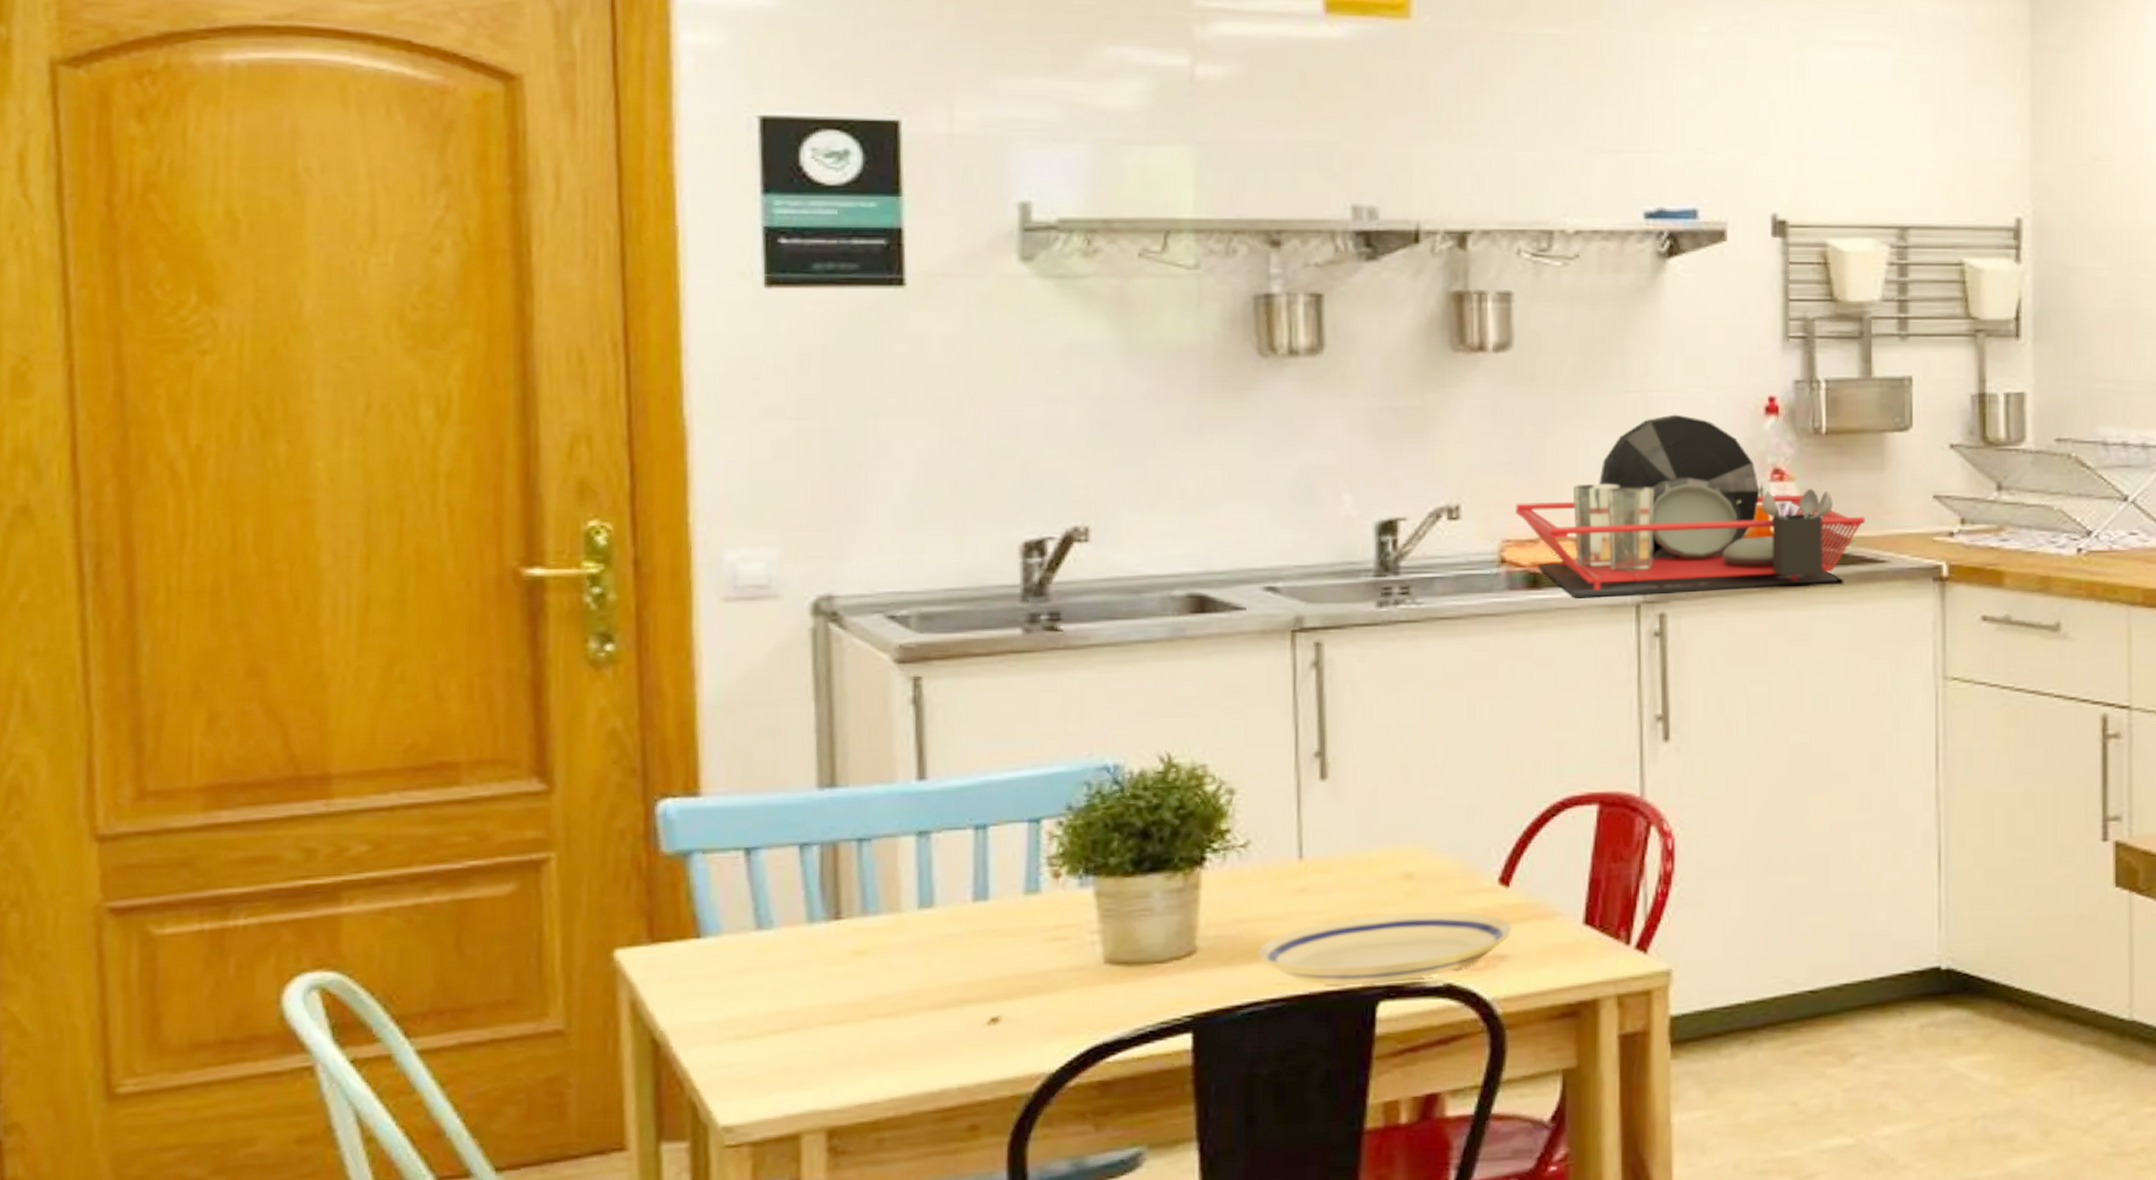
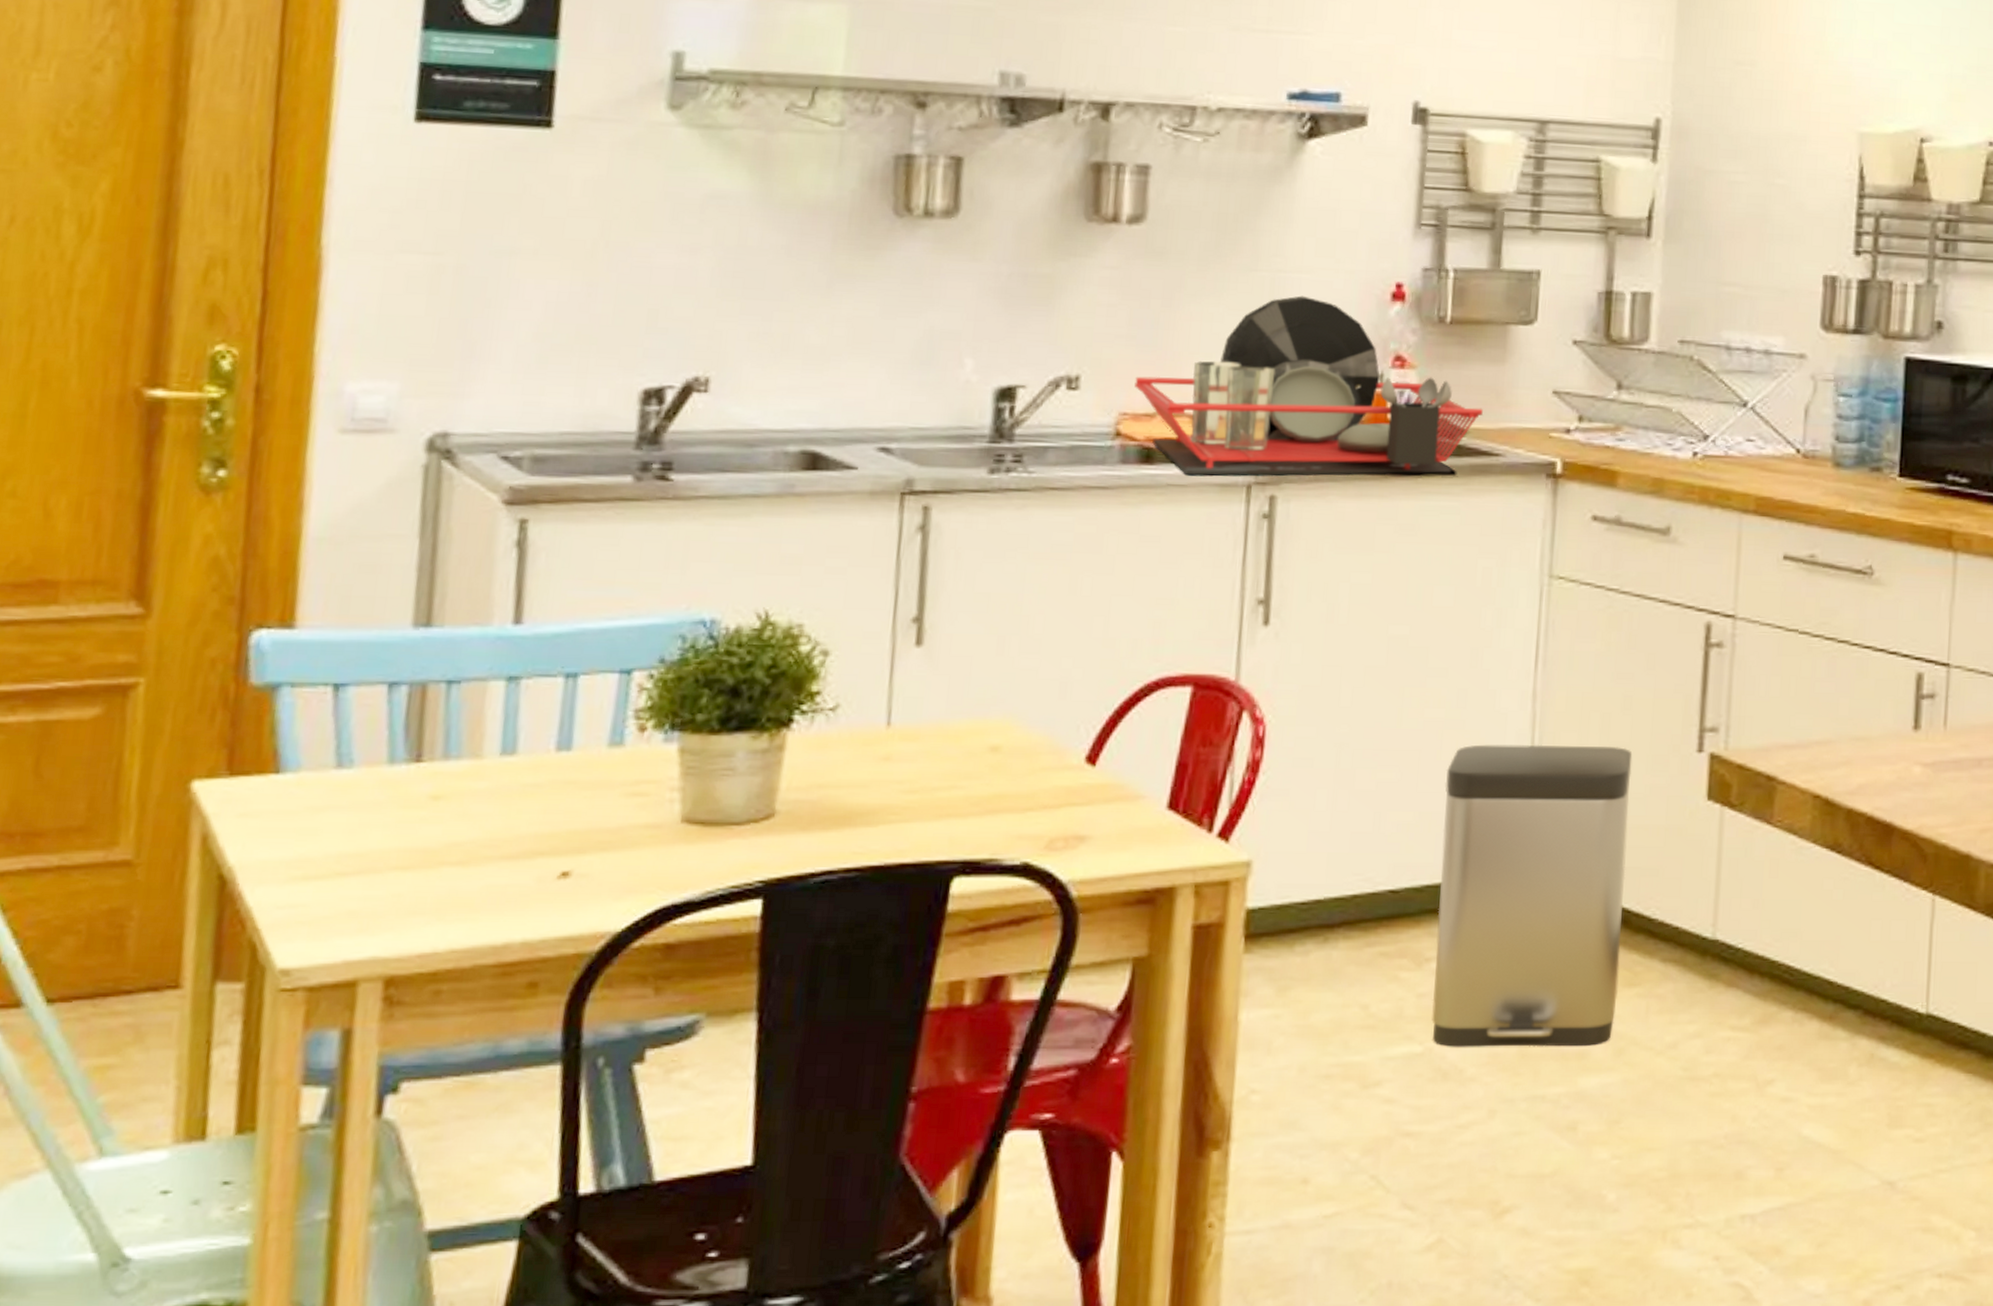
plate: present [1257,911,1512,986] -> none [836,786,1095,860]
pedal bin: none [1856,840,2041,1136] -> present [1432,744,1633,1047]

